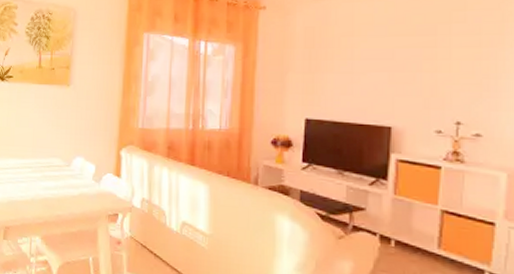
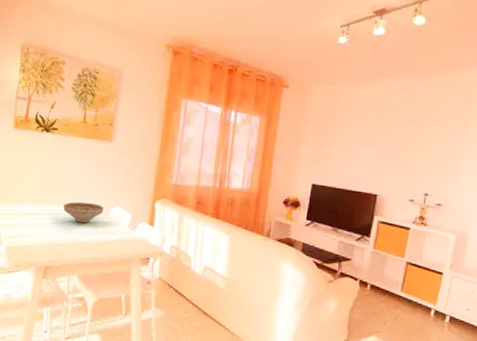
decorative bowl: none [21,153,65,177] -> present [63,202,104,224]

